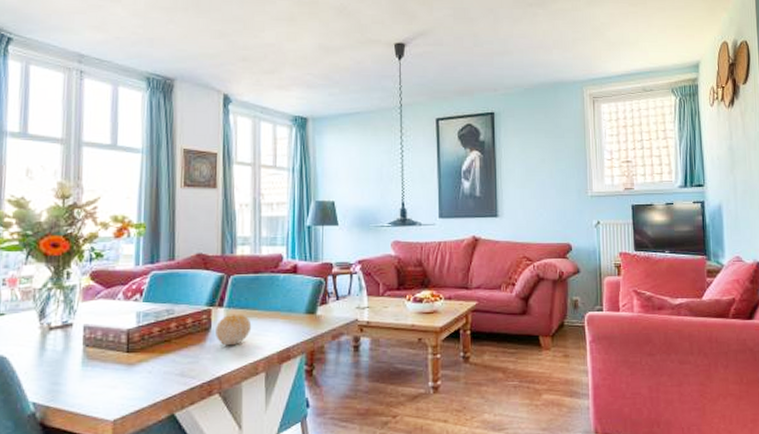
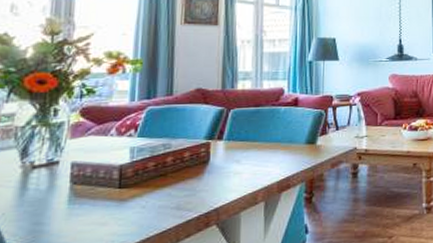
fruit: present [216,313,252,346] -> none [214,146,252,178]

